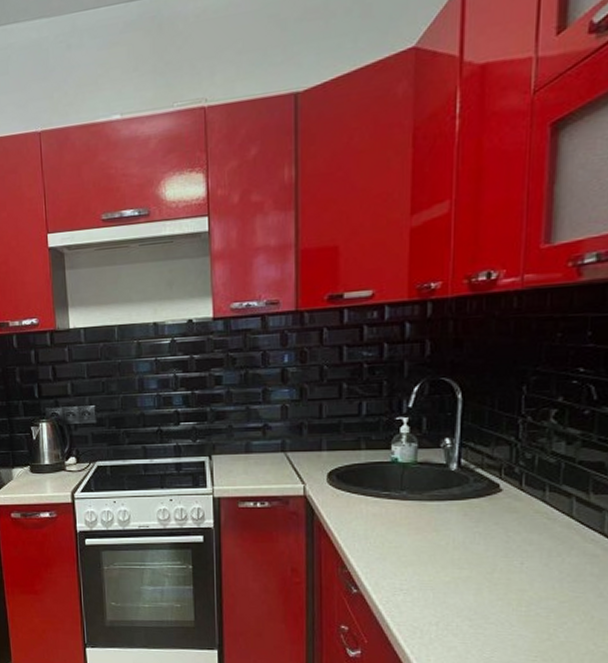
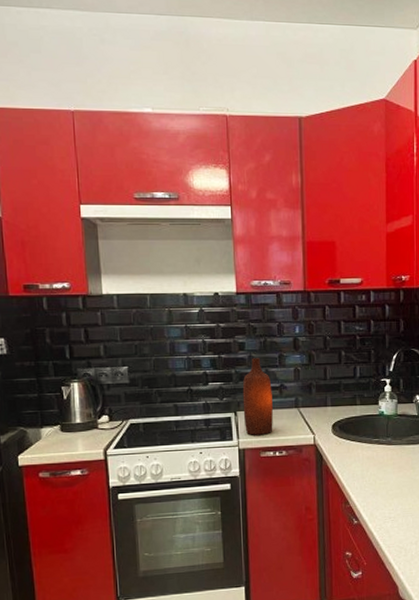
bottle: none [218,393,254,483] -> present [242,358,273,435]

